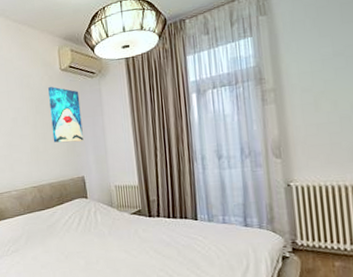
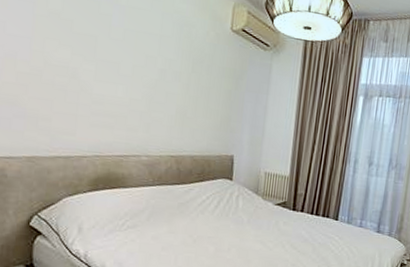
wall art: present [48,86,84,143] -> none [206,46,247,117]

